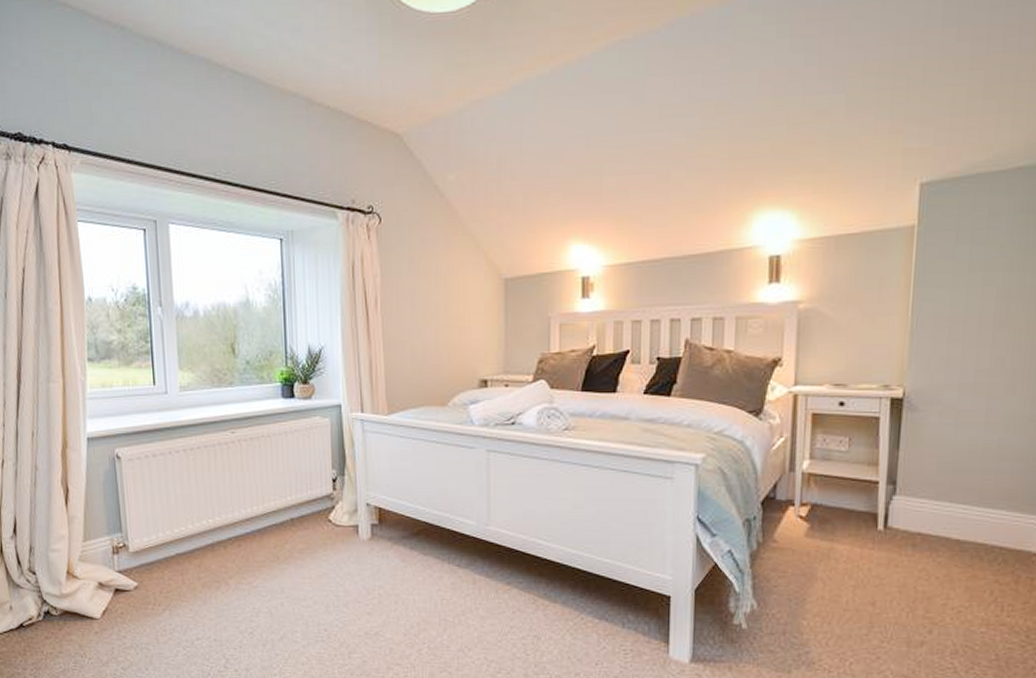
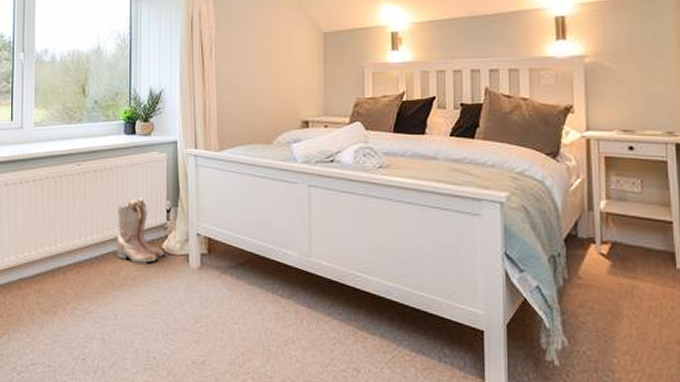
boots: none [279,466,332,535] -> present [116,197,165,263]

